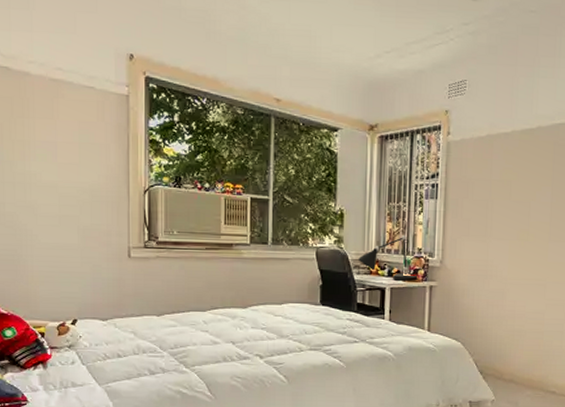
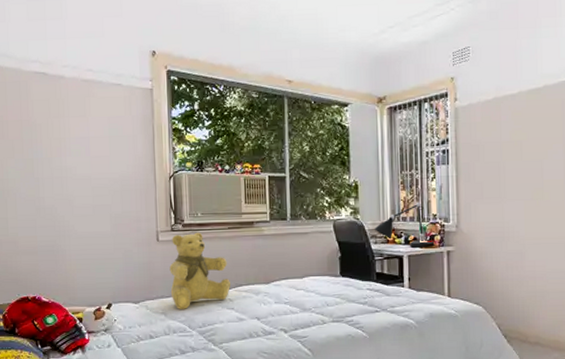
teddy bear: none [141,250,207,329] -> present [169,232,231,309]

